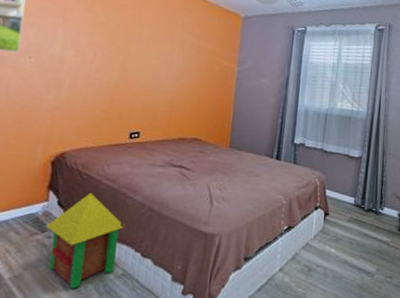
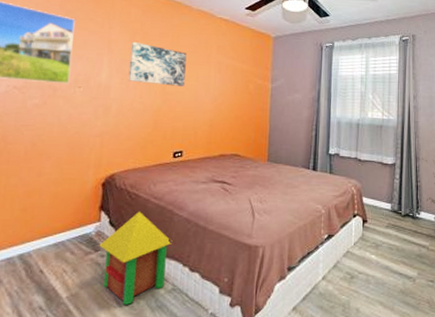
wall art: none [83,11,149,64] -> present [128,41,187,86]

